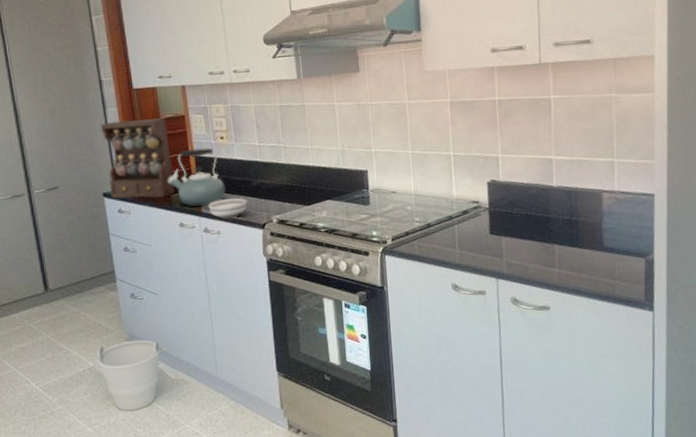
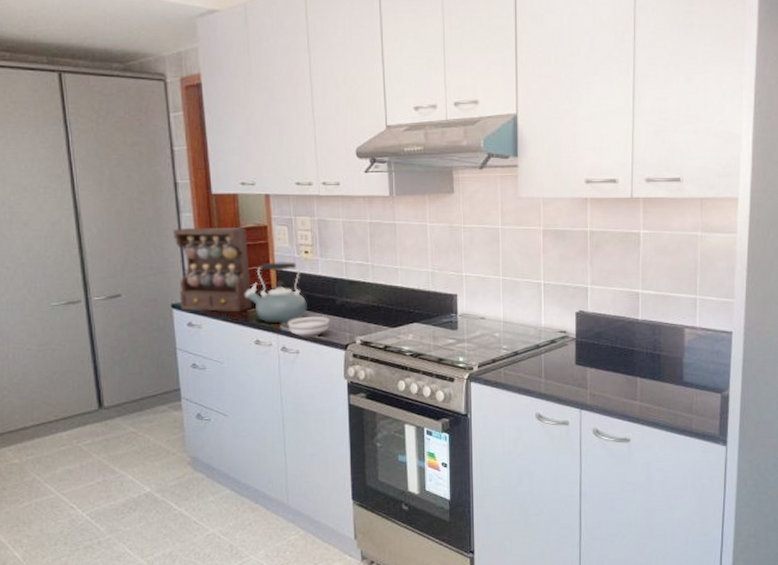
bucket: present [97,339,169,412] -> none [154,464,237,542]

